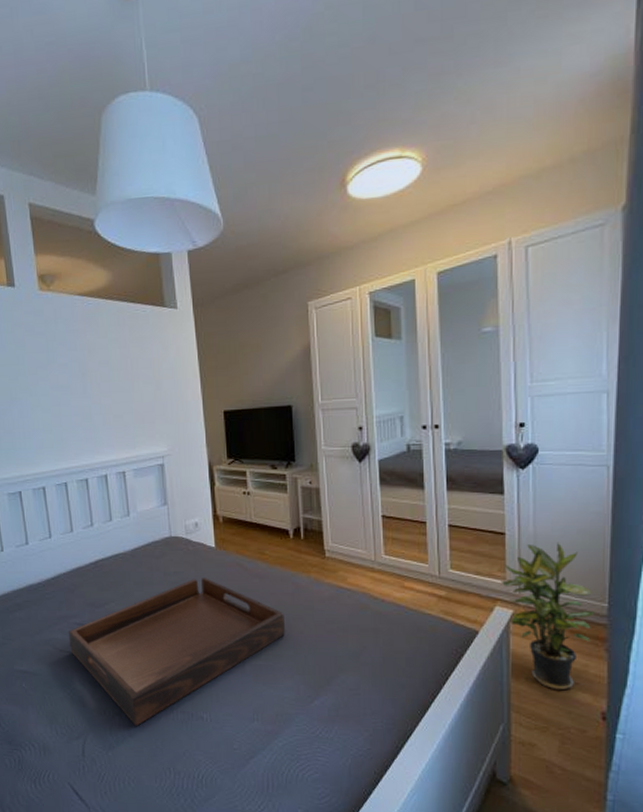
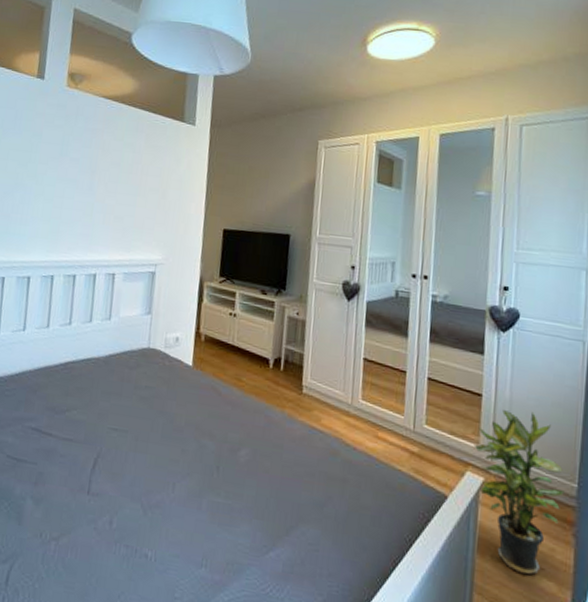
serving tray: present [68,578,285,726] -> none [18,396,252,556]

